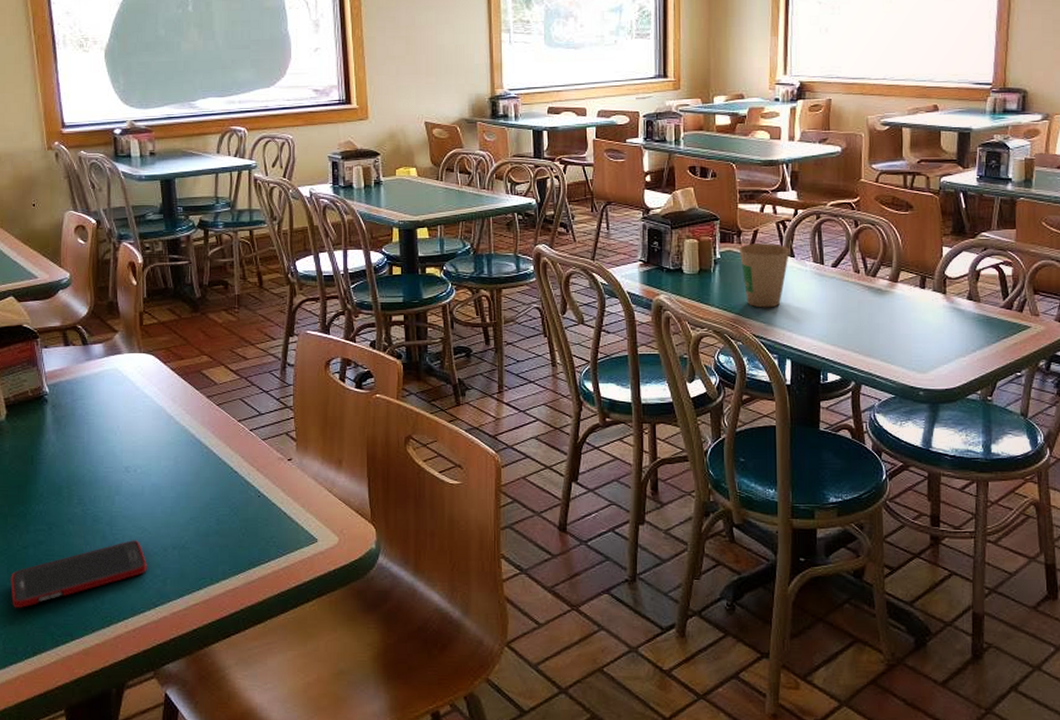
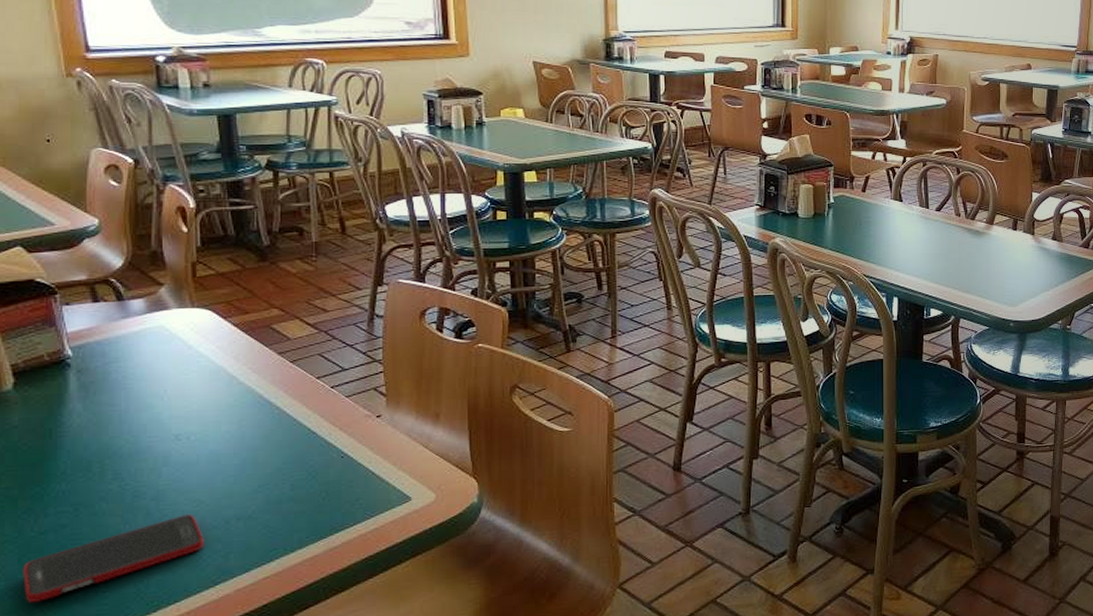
paper cup: present [740,243,791,308] -> none [852,189,899,250]

